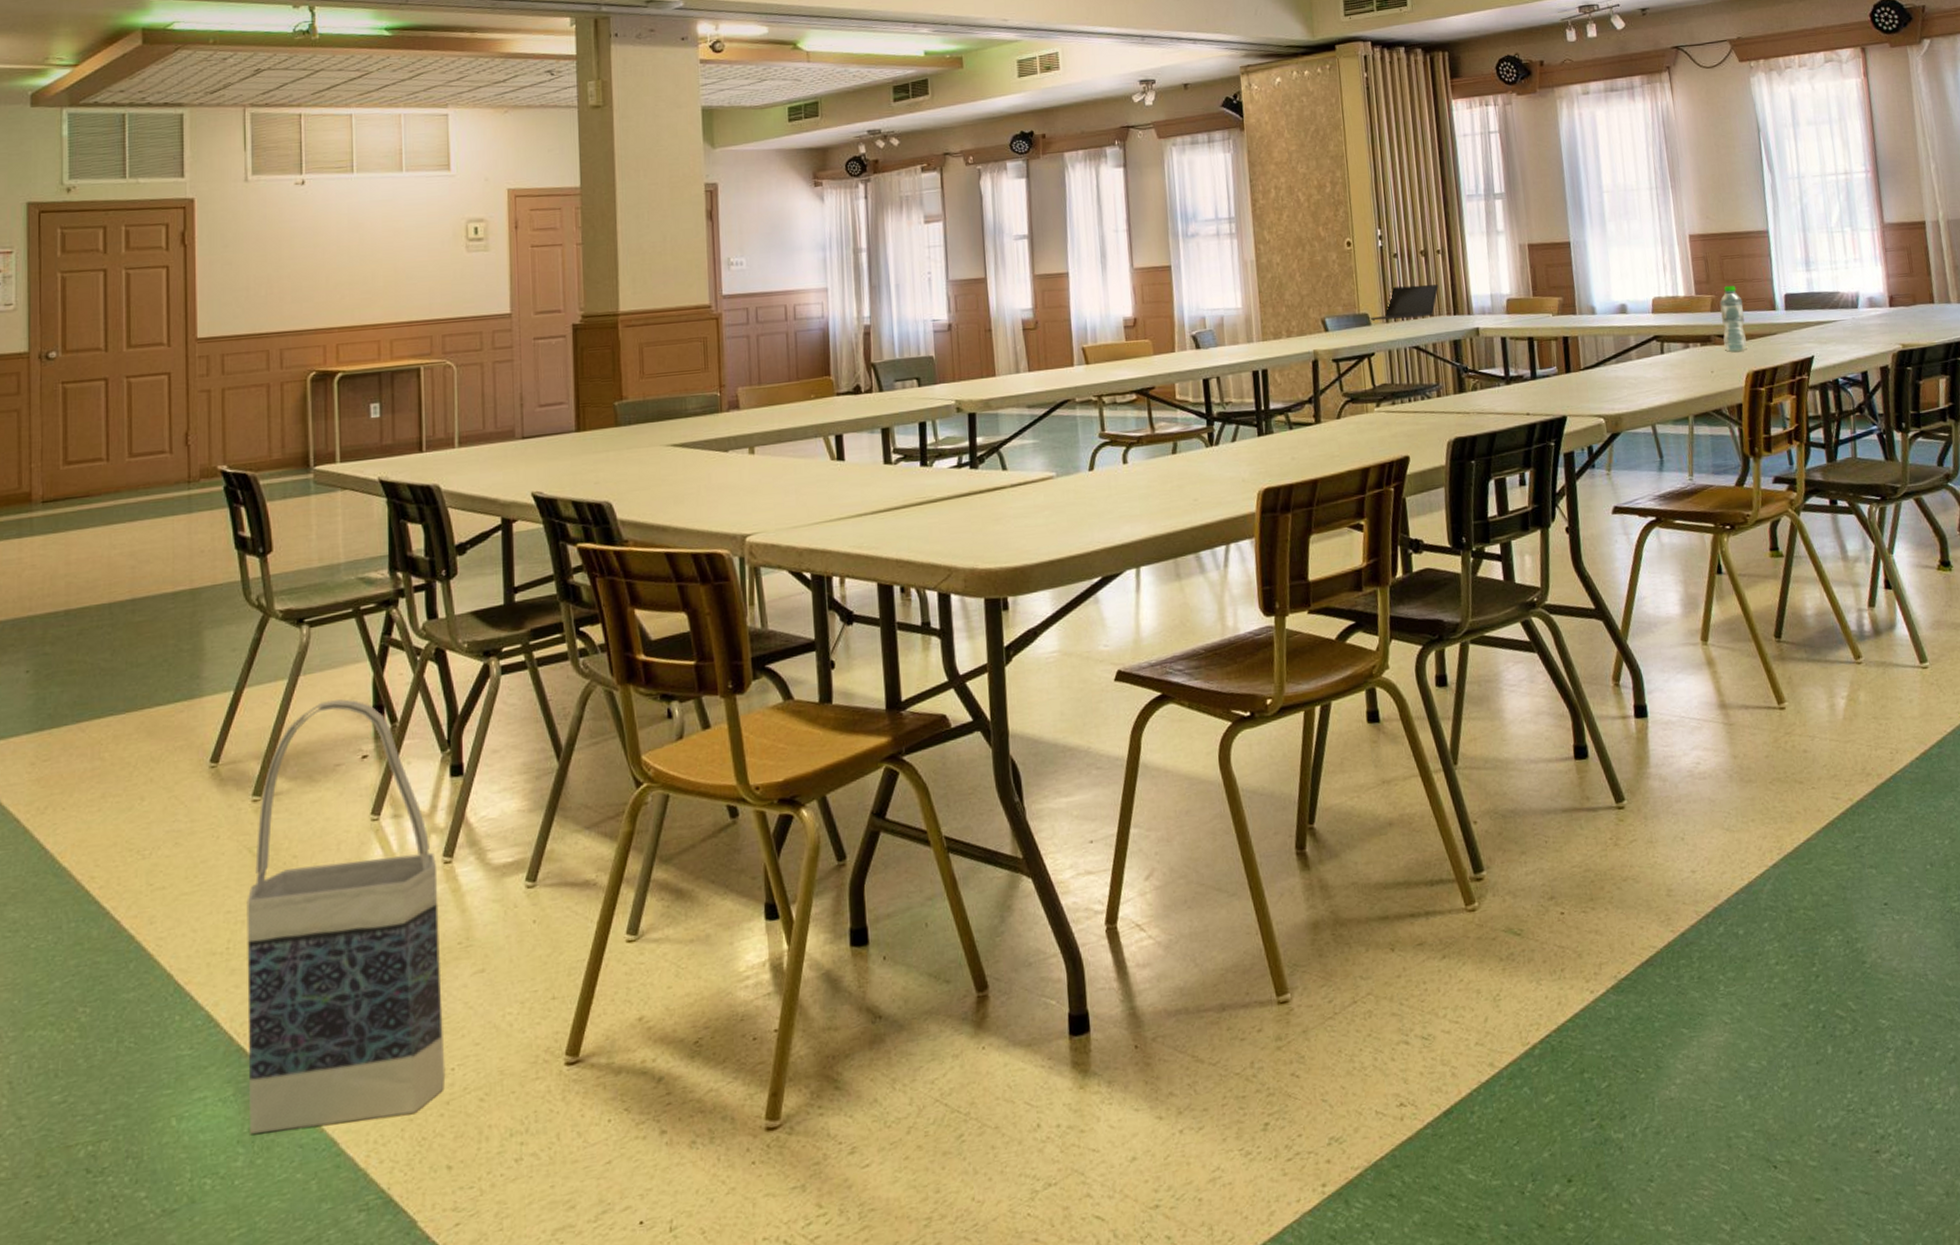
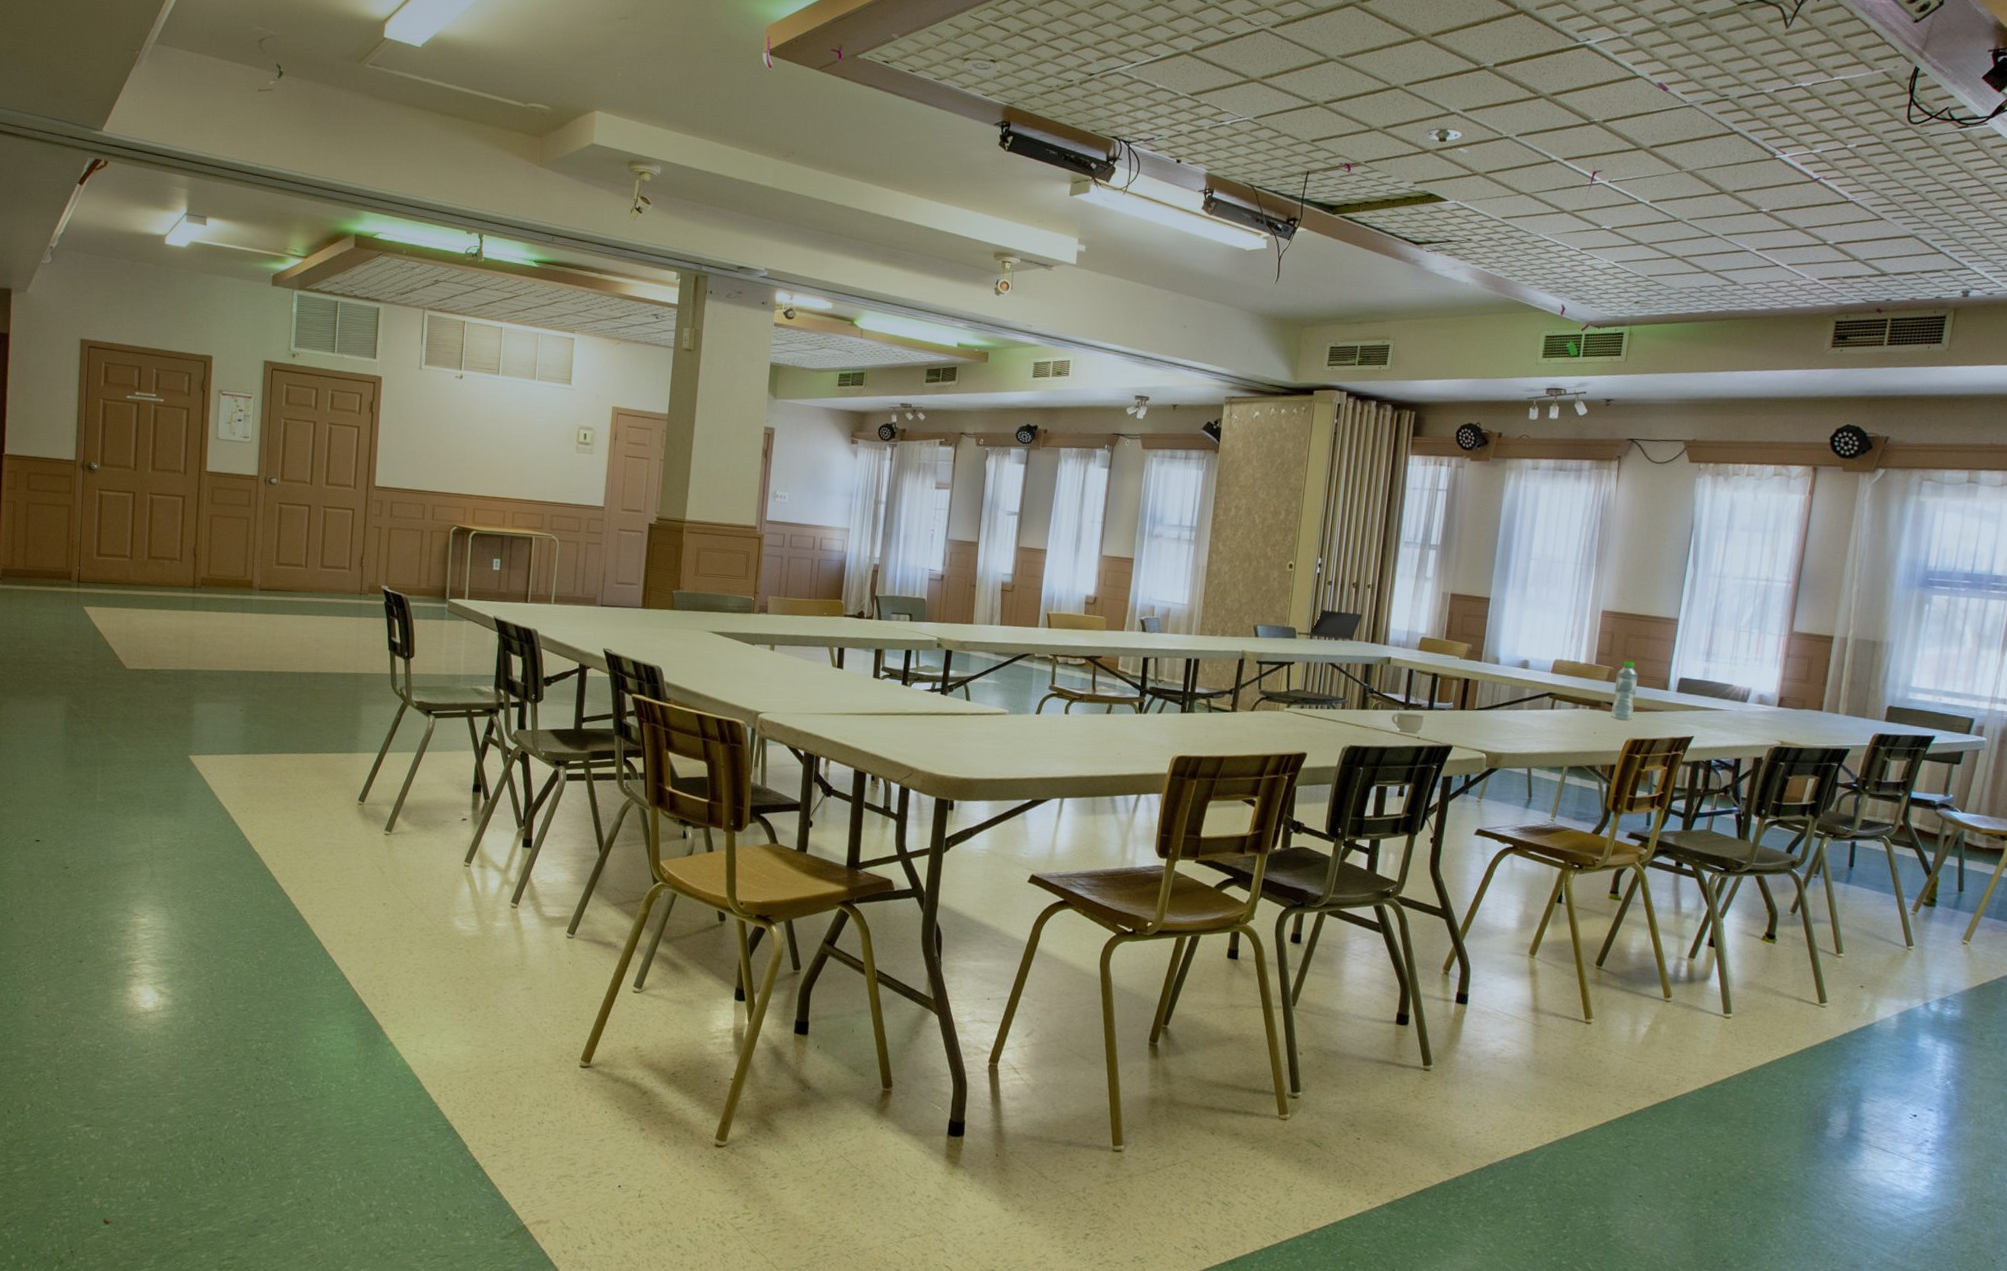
bag: present [246,699,446,1134] -> none [363,774,507,1074]
cup: none [1494,386,1530,411] -> present [1391,712,1424,733]

